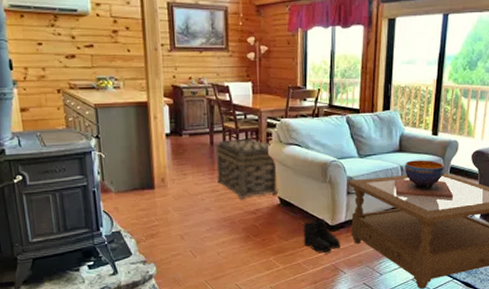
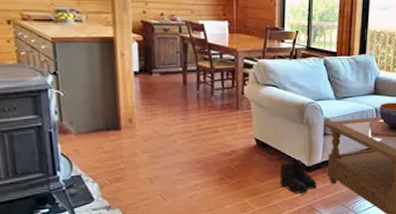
basket: present [215,134,279,199] -> none [189,74,255,140]

